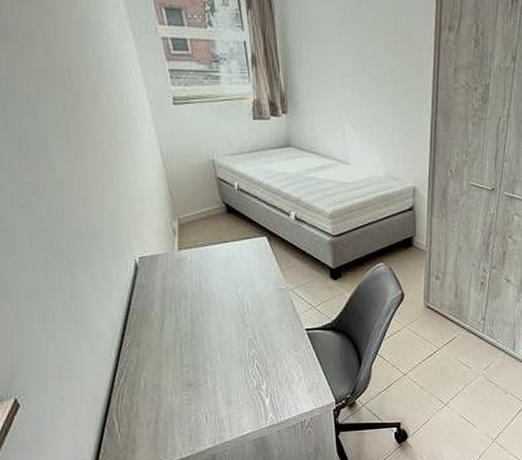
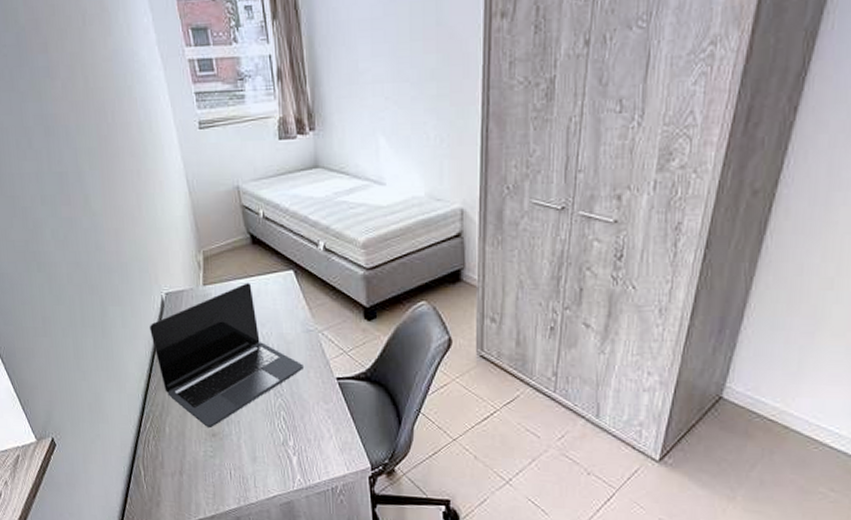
laptop: none [123,248,276,379] -> present [150,283,303,429]

